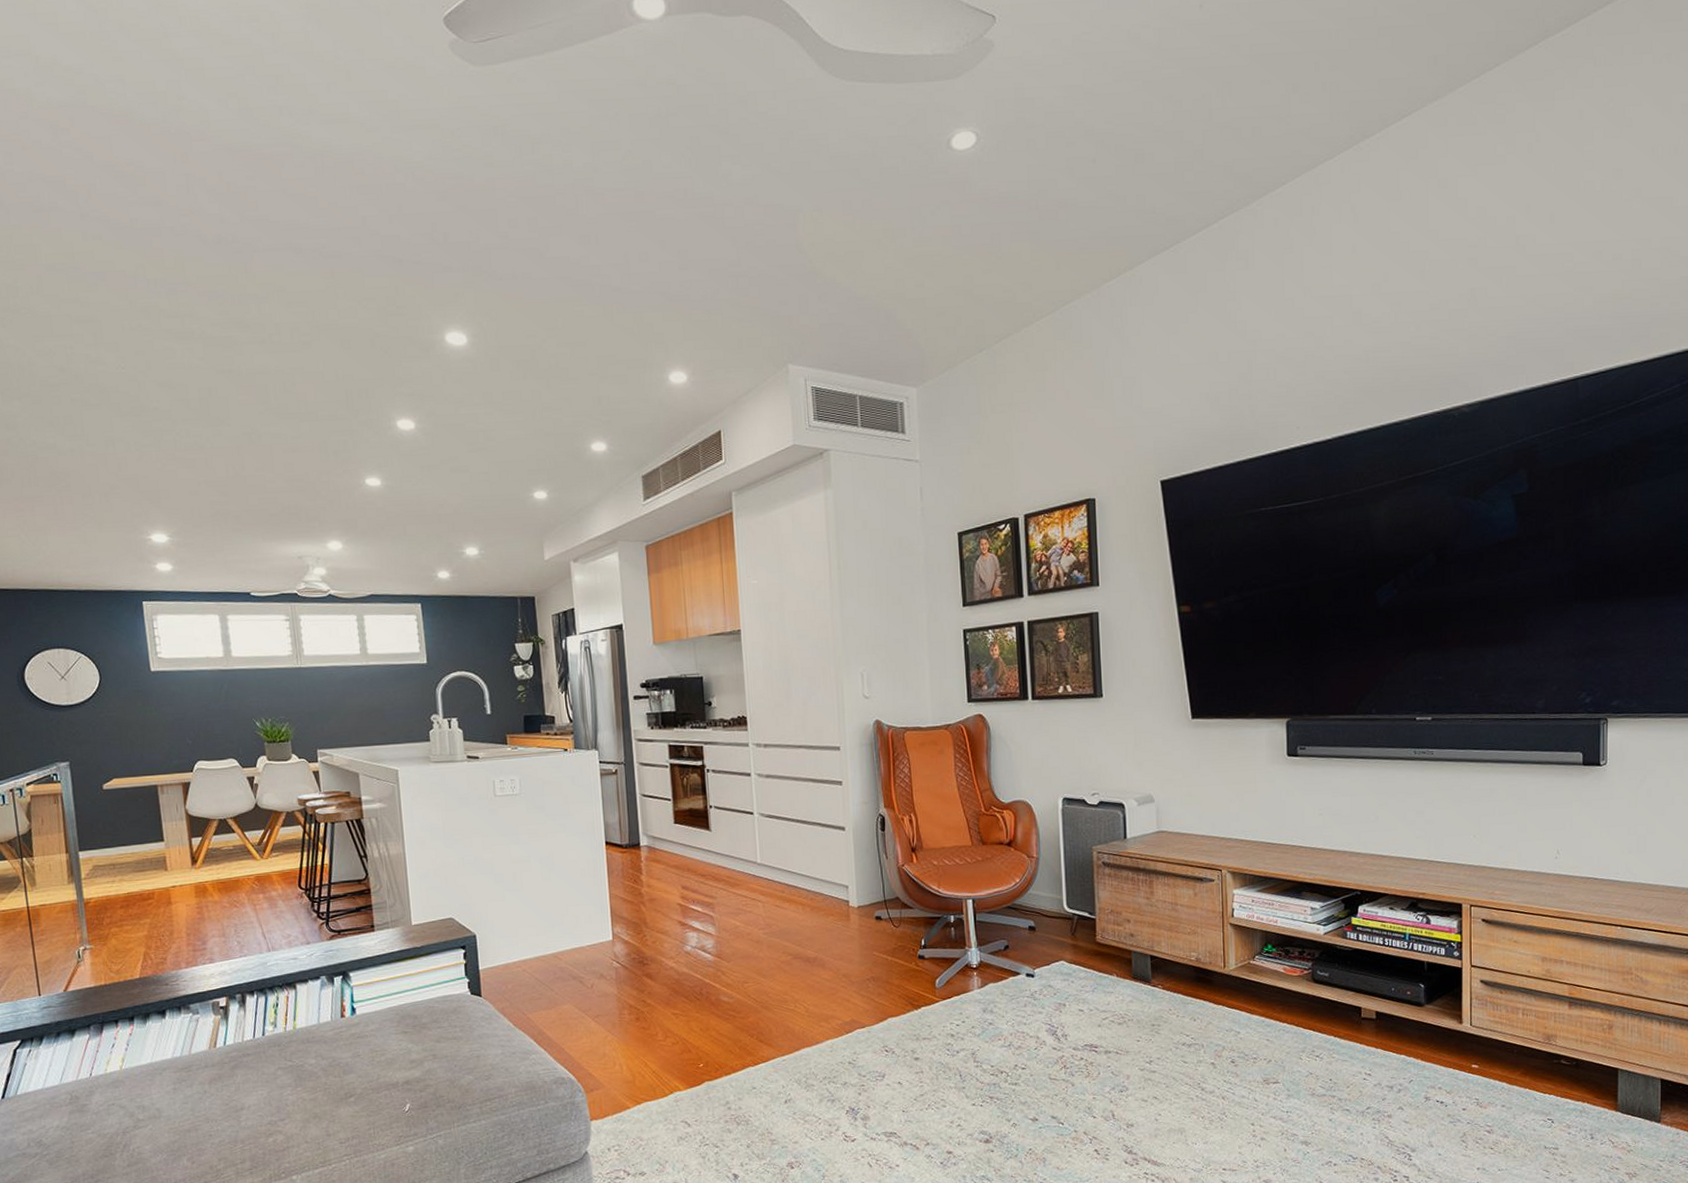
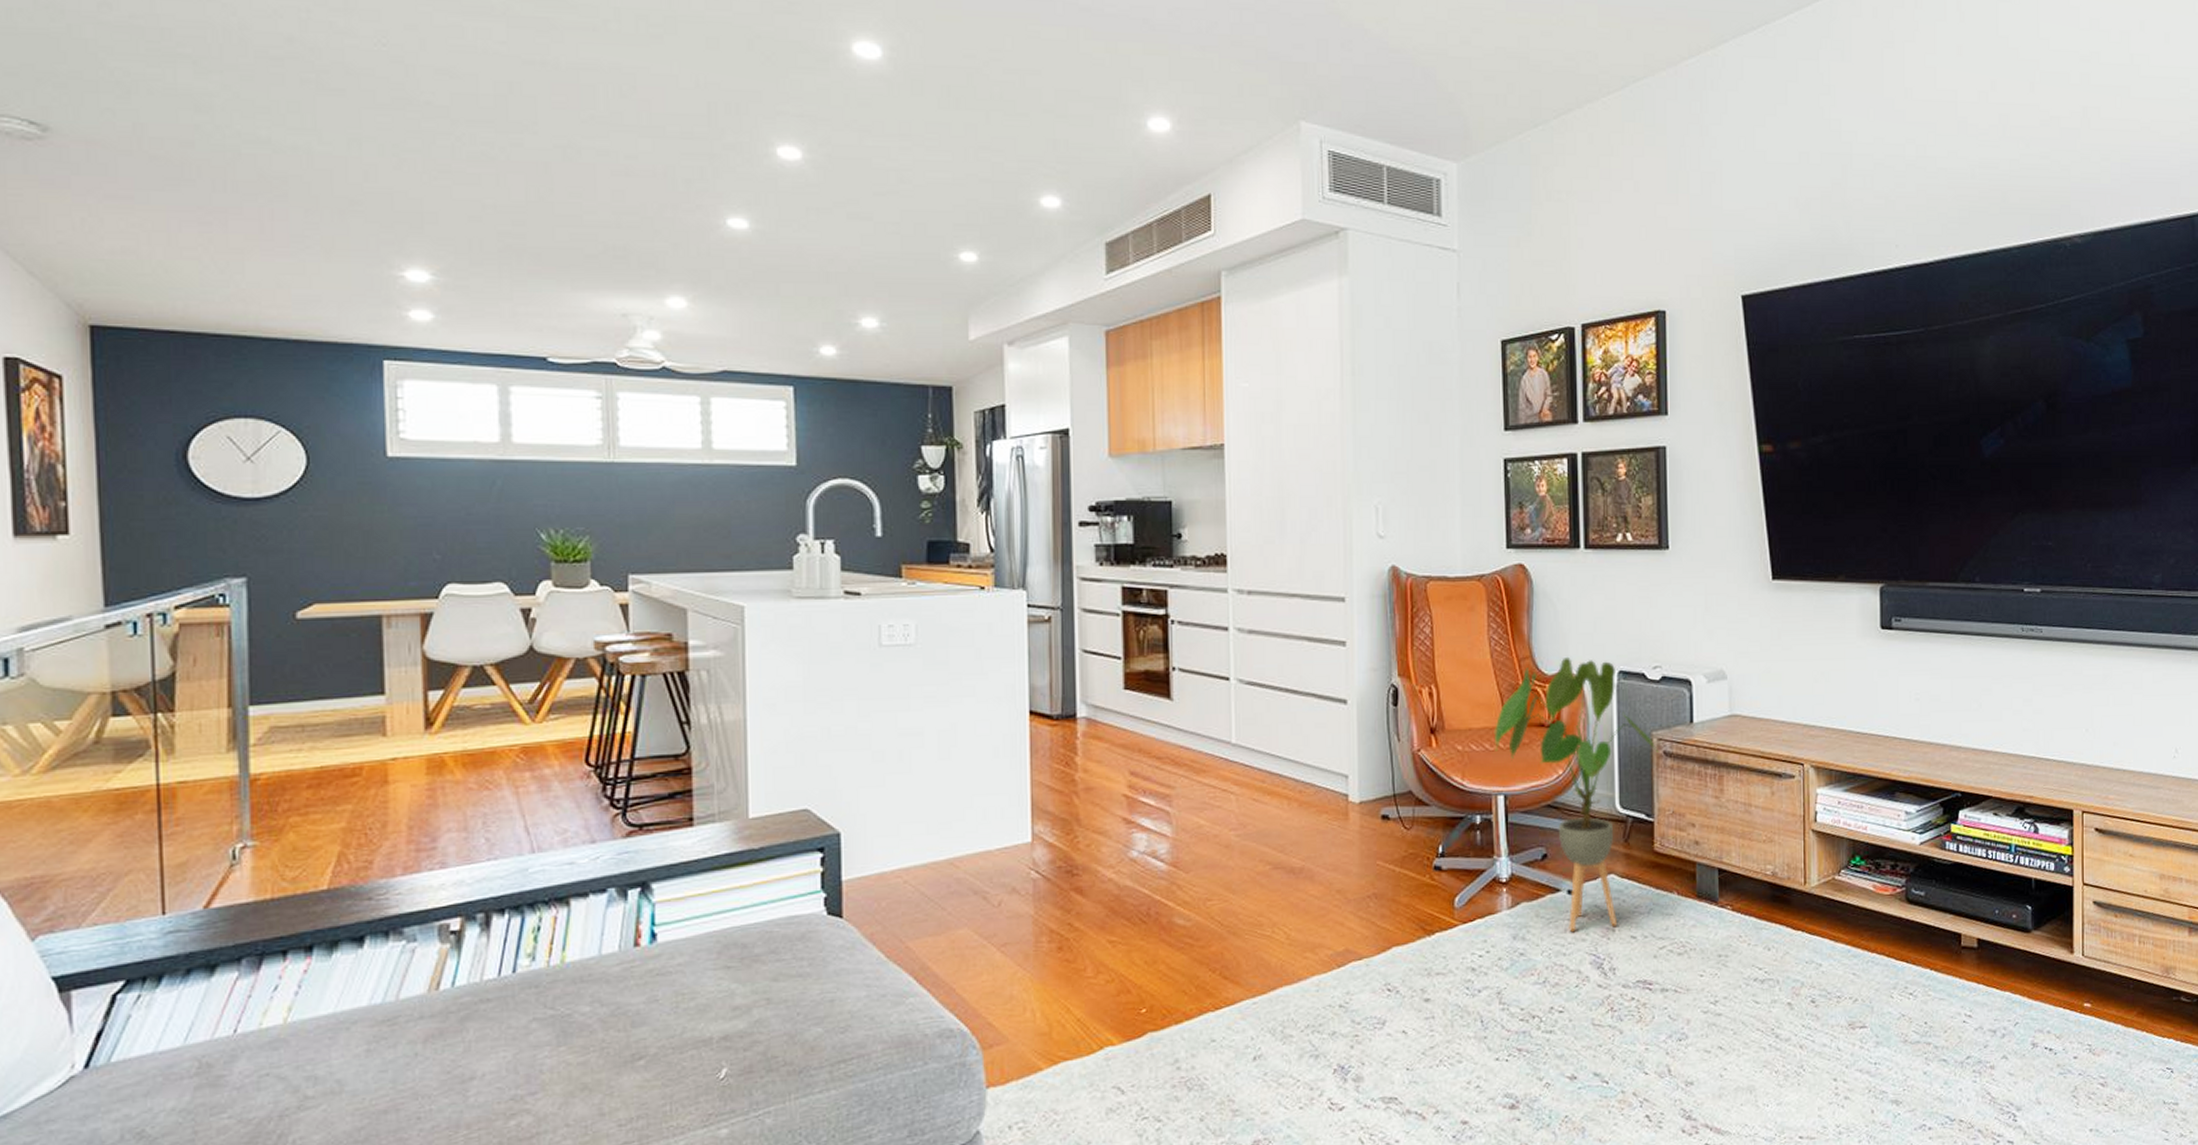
house plant: none [962,787,1099,1006] -> present [1493,656,1659,932]

